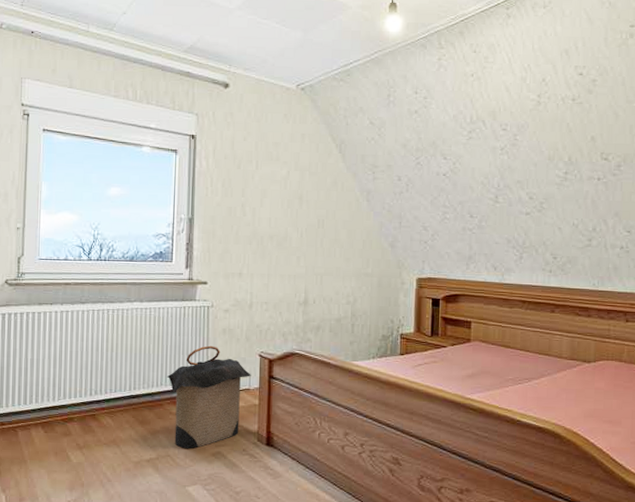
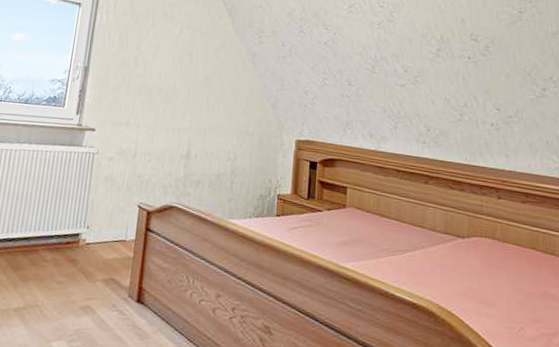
laundry hamper: present [167,345,251,449] -> none [44,192,129,301]

